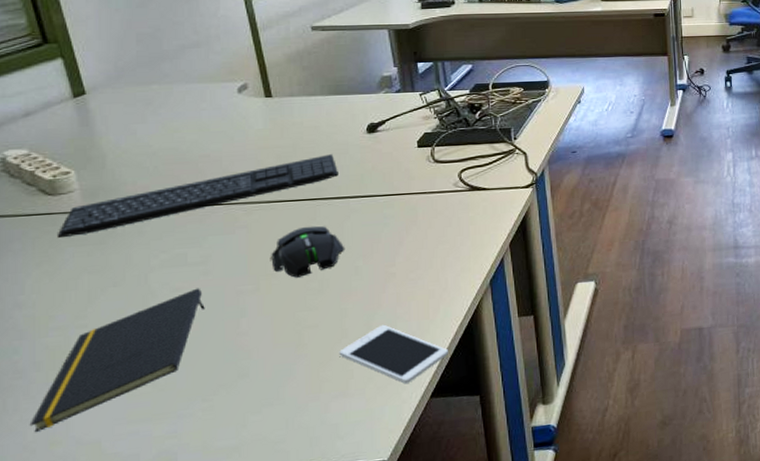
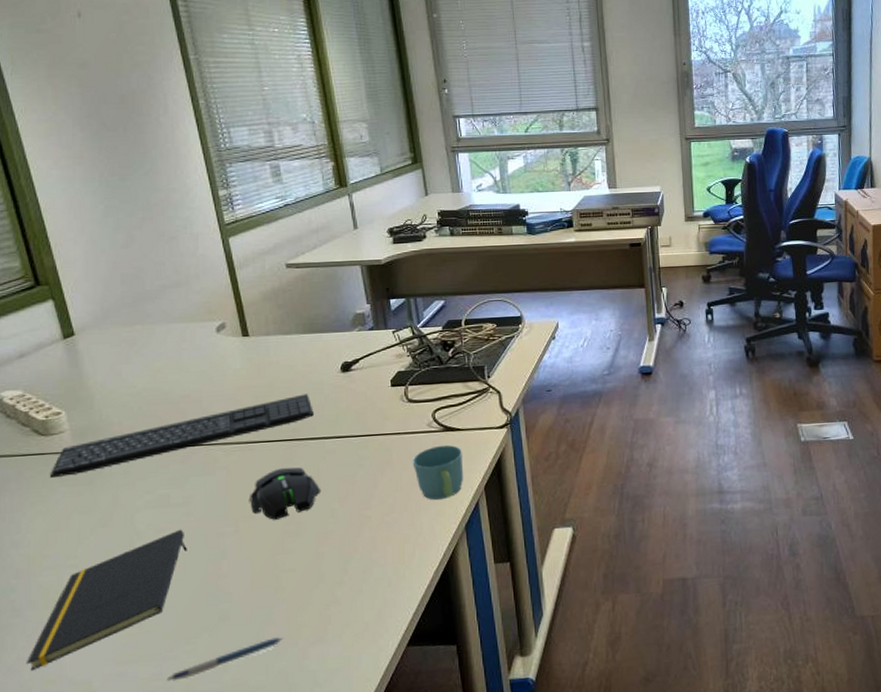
pen: none [182,392,304,439] -> present [167,637,283,682]
cell phone: present [339,324,448,384] -> none [316,569,424,631]
mug: none [438,203,490,257] -> present [412,444,464,500]

